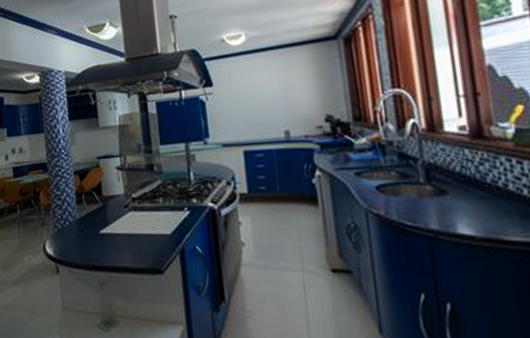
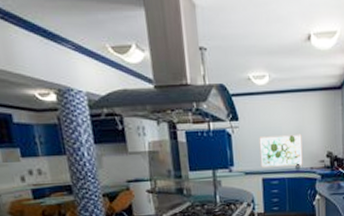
wall art: none [237,95,294,138] -> present [259,133,303,168]

